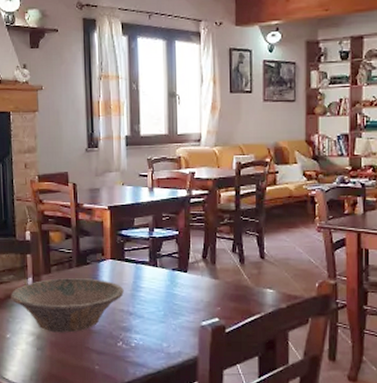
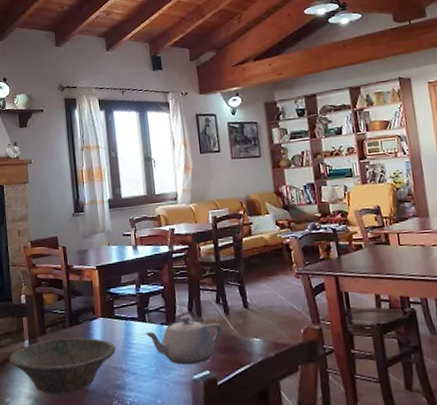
teapot: none [155,262,236,311] -> present [145,315,223,365]

